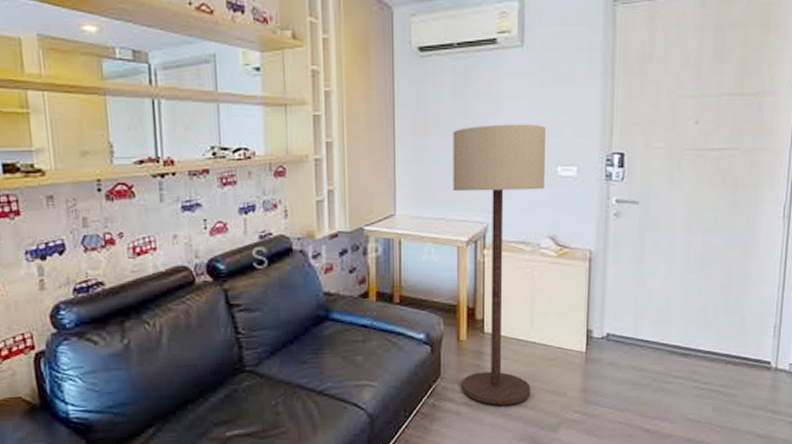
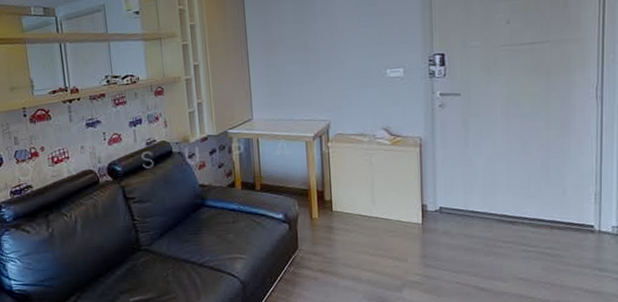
floor lamp: present [452,123,547,405] -> none [295,36,376,271]

